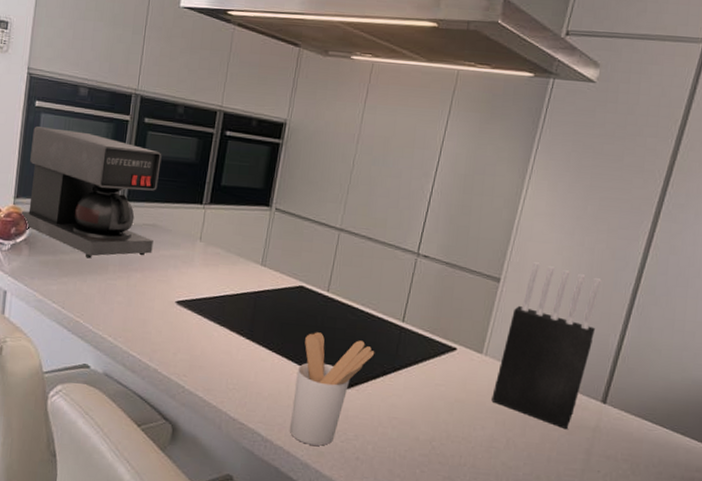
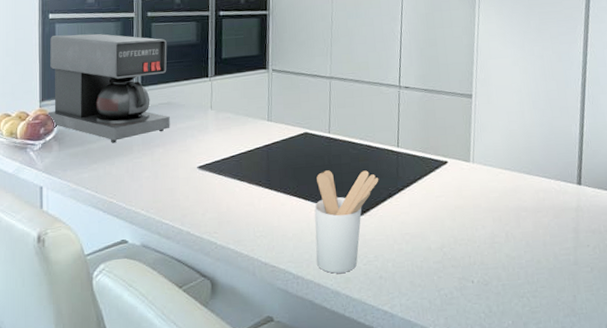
knife block: present [491,262,602,430] -> none [485,75,559,215]

